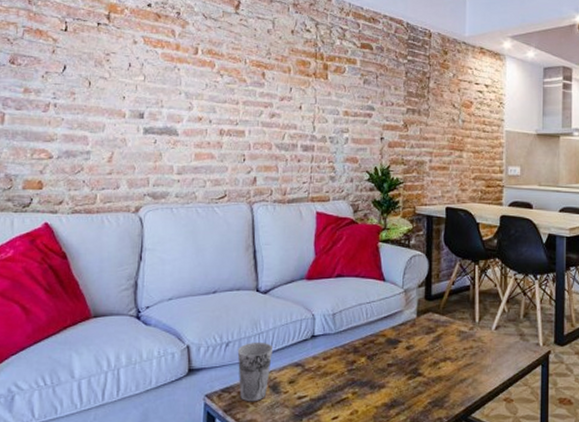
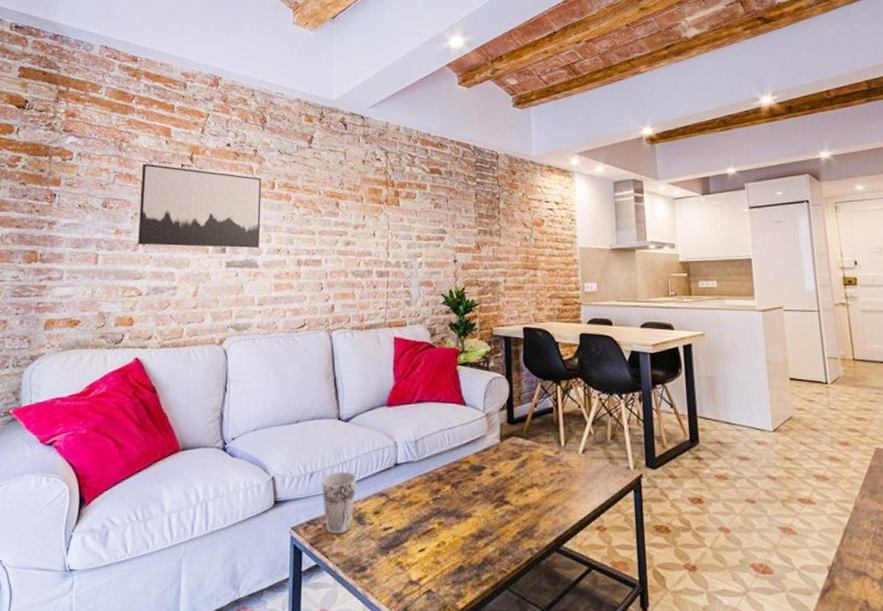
wall art: none [49,19,184,116] -> present [138,163,262,249]

